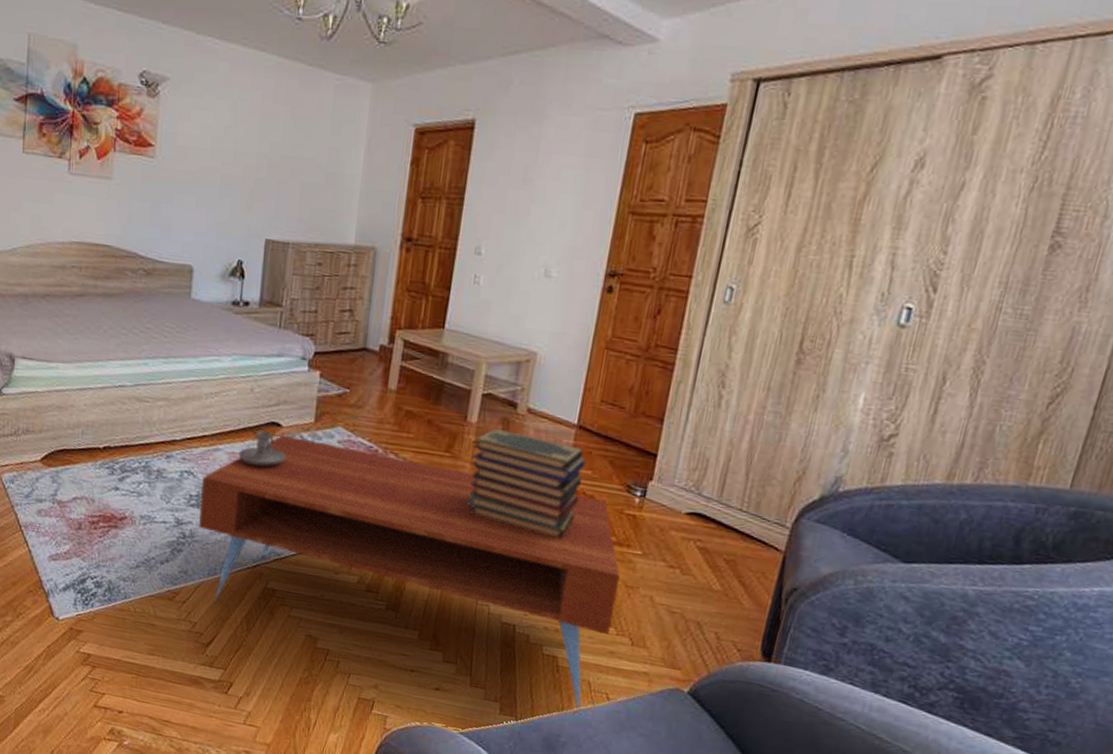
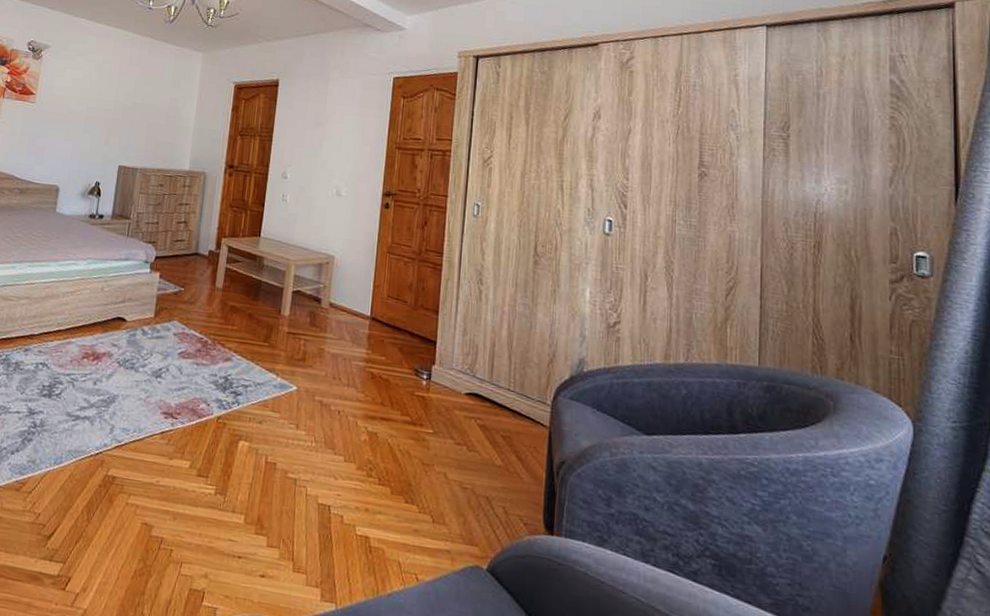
coffee table: present [199,435,620,711] -> none [49,329,417,594]
candle holder: present [238,430,286,467] -> none [88,325,129,358]
book stack: present [467,428,586,541] -> none [284,320,380,422]

